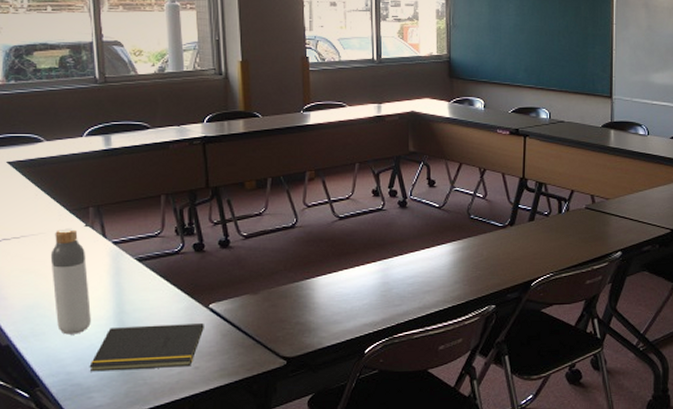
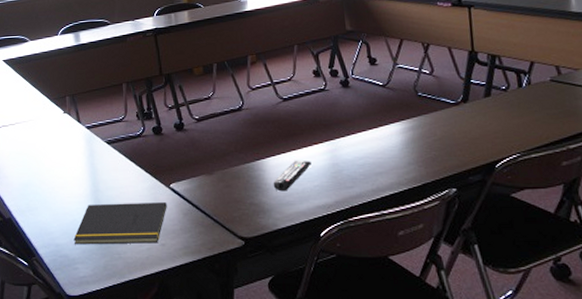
bottle: present [50,228,91,335] -> none [38,115,73,210]
remote control: none [321,279,362,310] -> present [273,160,312,192]

